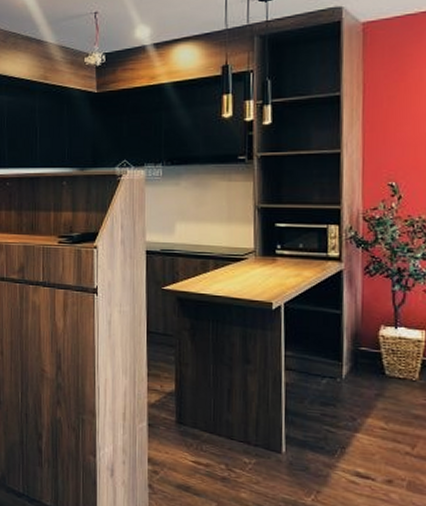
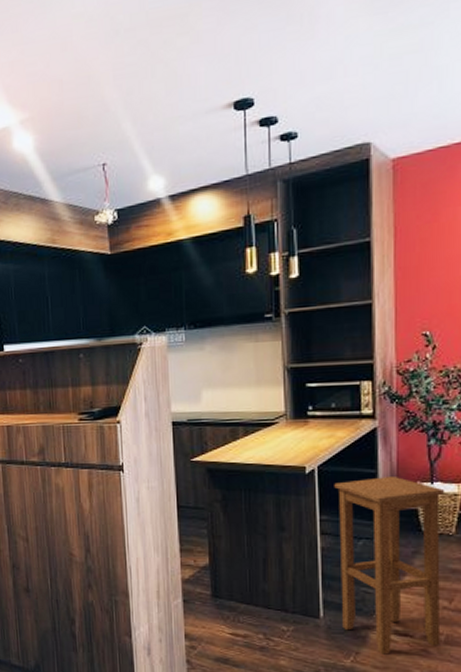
stool: none [300,317,409,496] -> present [334,475,445,655]

